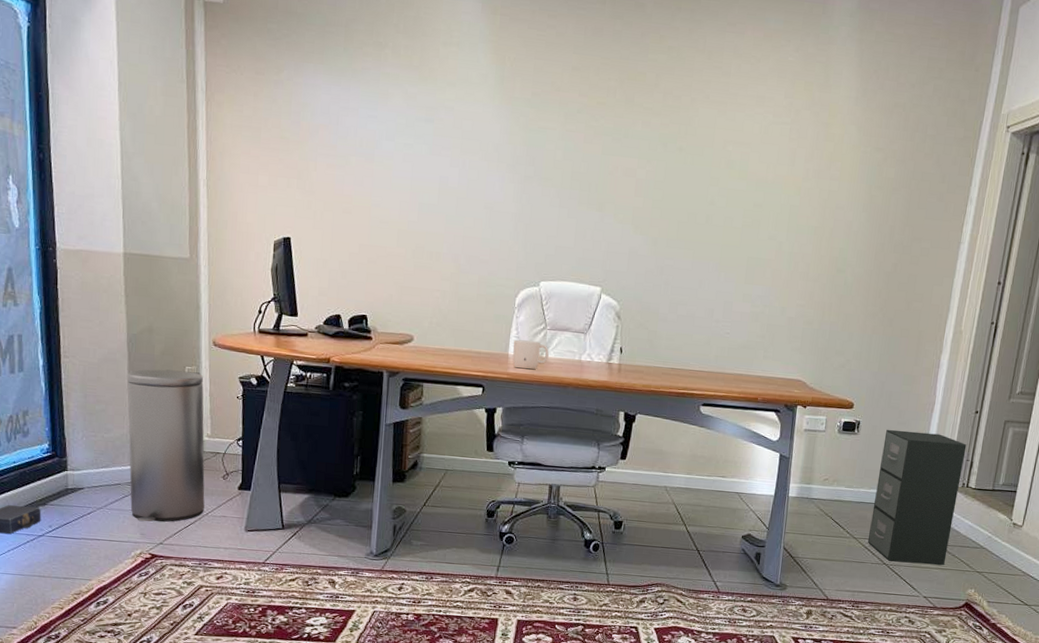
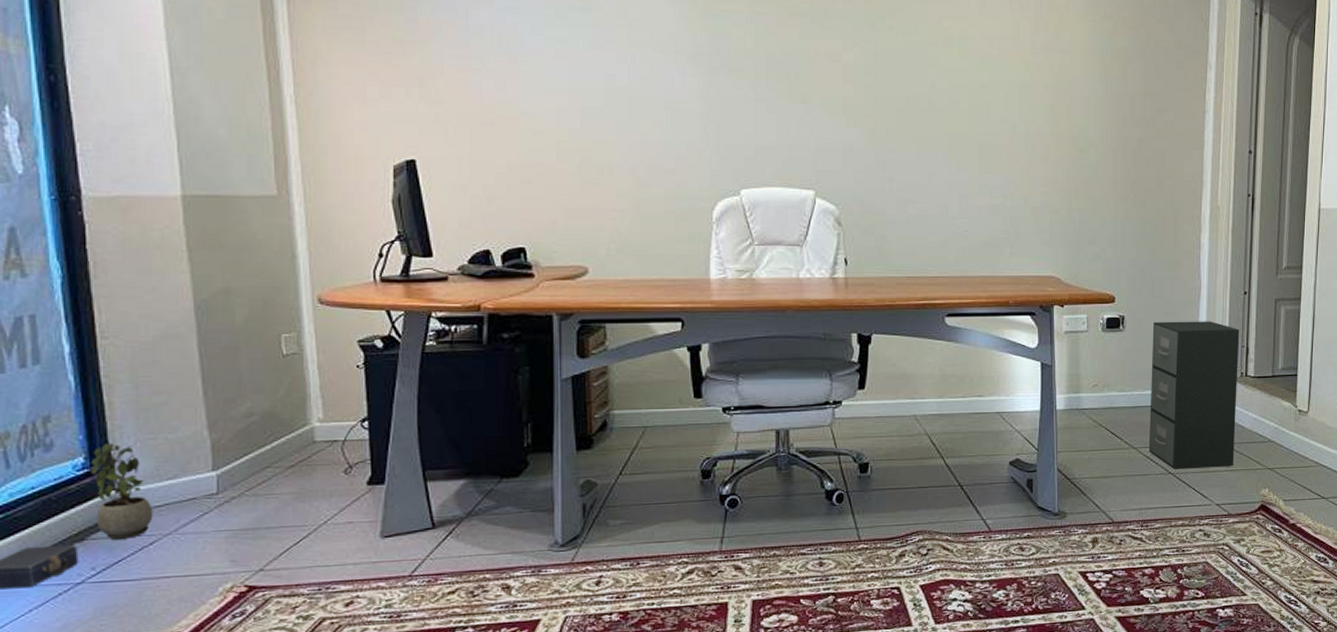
potted plant: none [52,435,91,508] -> present [90,443,153,540]
pedal bin: present [126,369,205,522] -> none [196,340,321,545]
mug: present [512,339,549,370] -> none [714,260,759,295]

